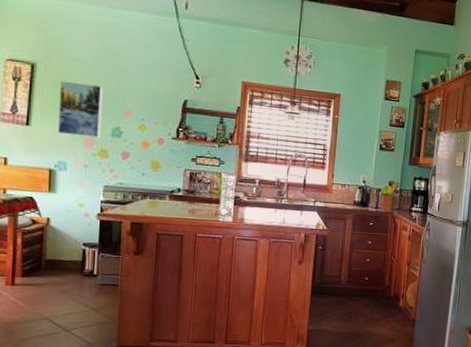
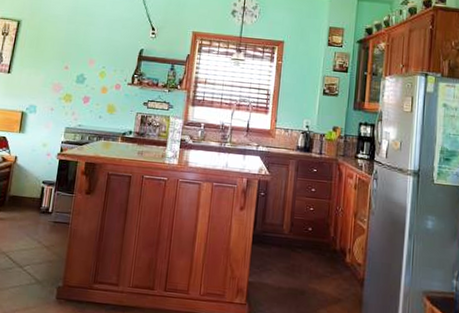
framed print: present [57,80,102,138] -> none [32,34,73,84]

